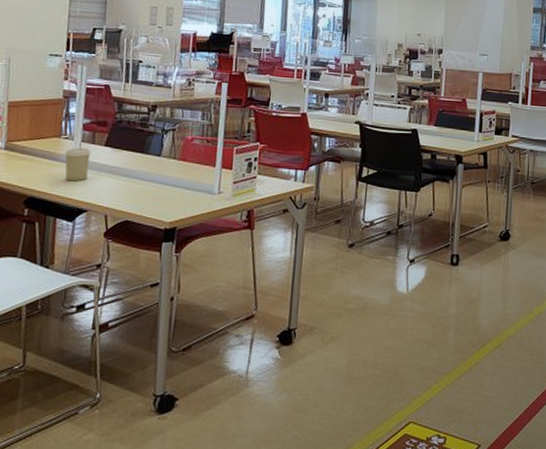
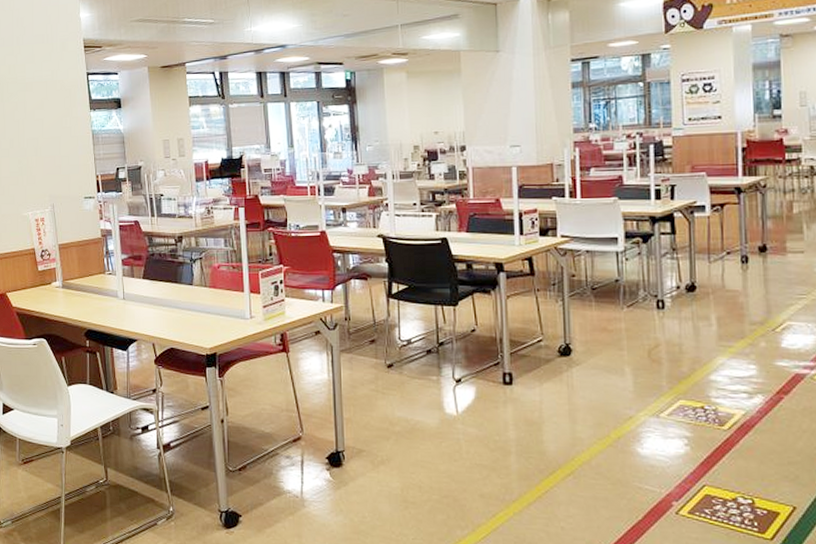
cup: present [64,147,91,182] -> none [110,282,132,314]

